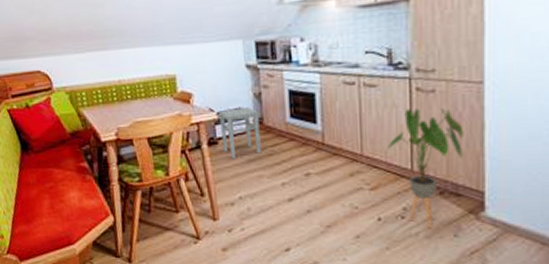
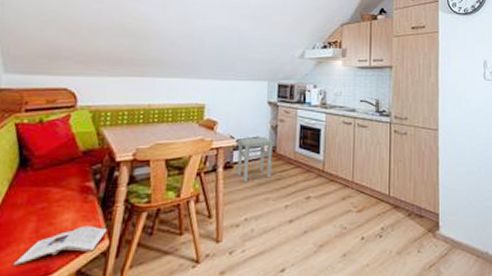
magazine: none [42,203,110,235] -> present [14,226,107,265]
house plant: present [386,108,464,227] -> none [371,146,426,245]

